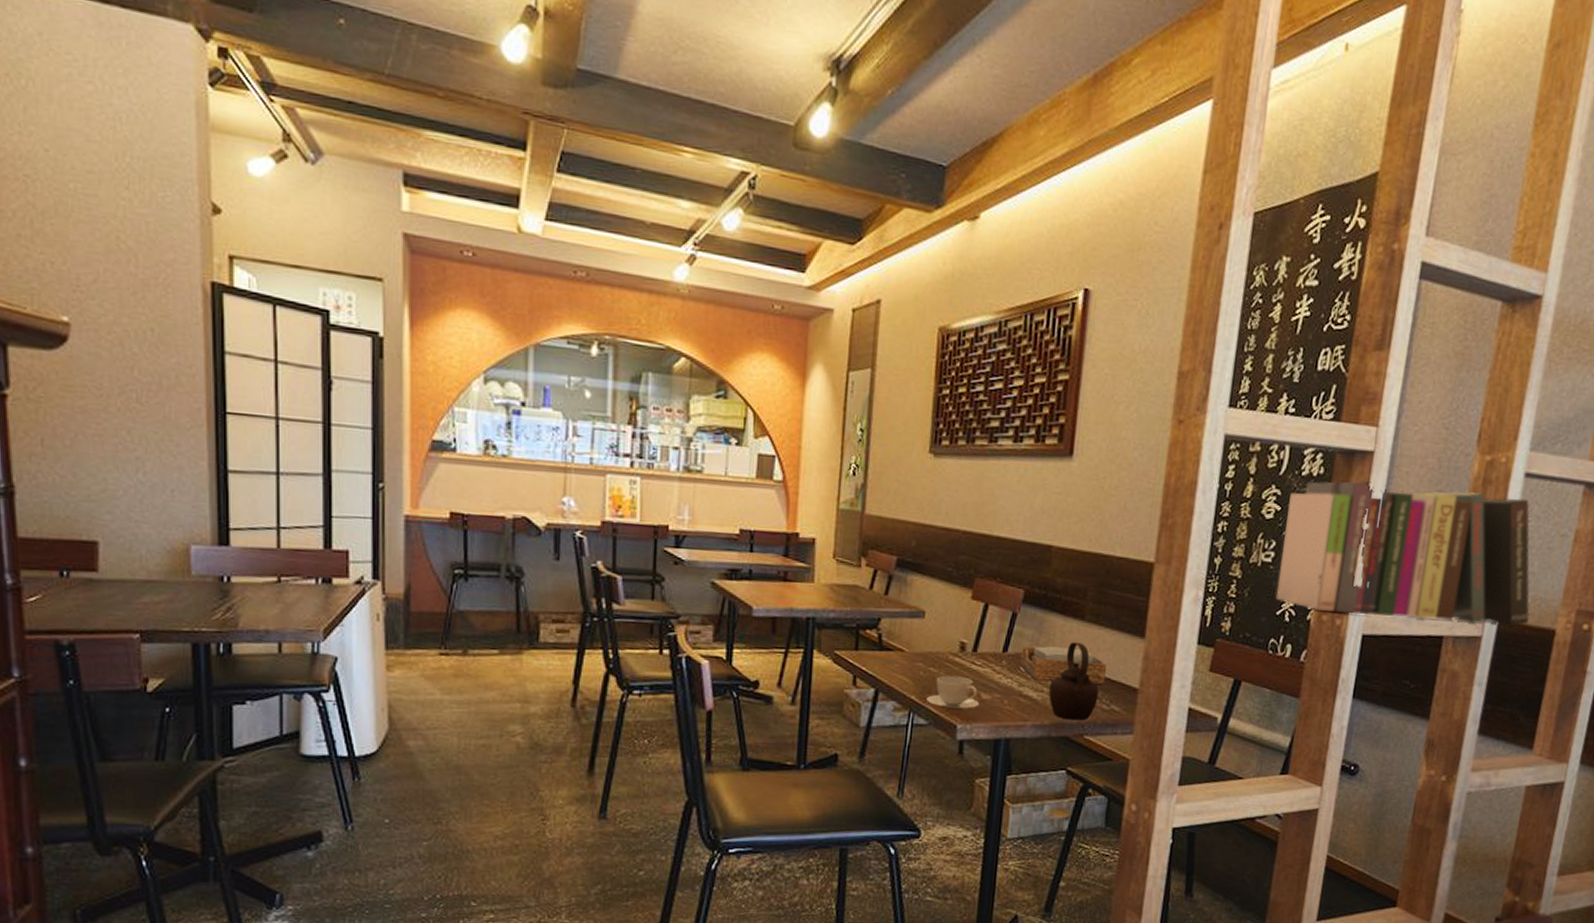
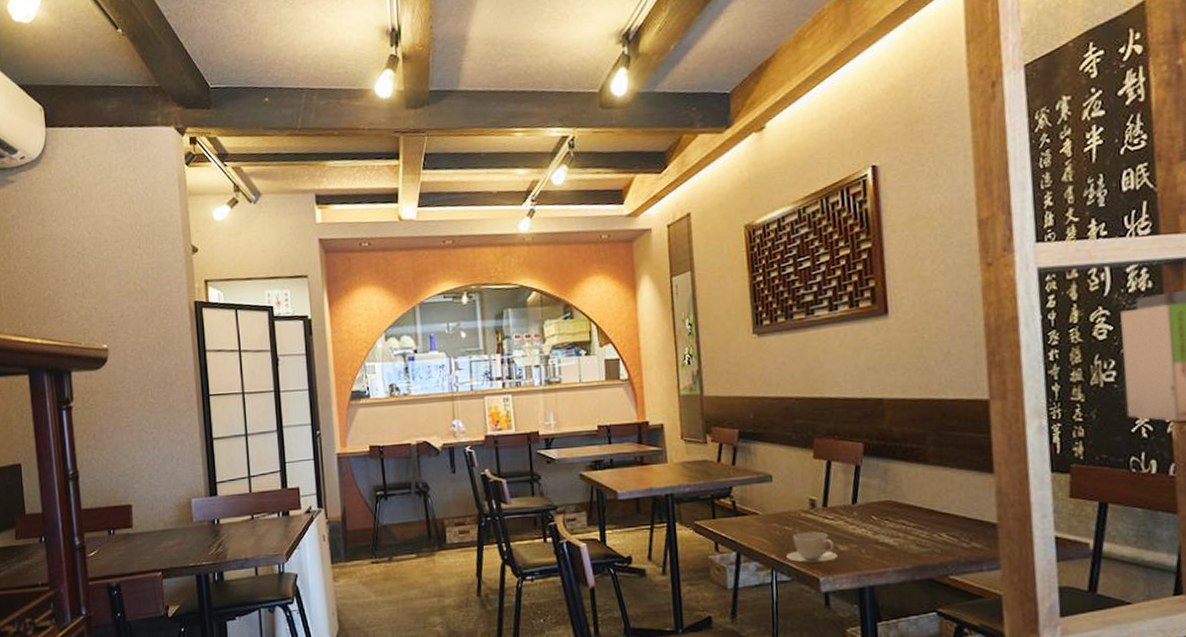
napkin holder: present [1020,646,1107,686] -> none [870,491,961,528]
teapot: present [1048,642,1099,721] -> none [905,486,957,562]

